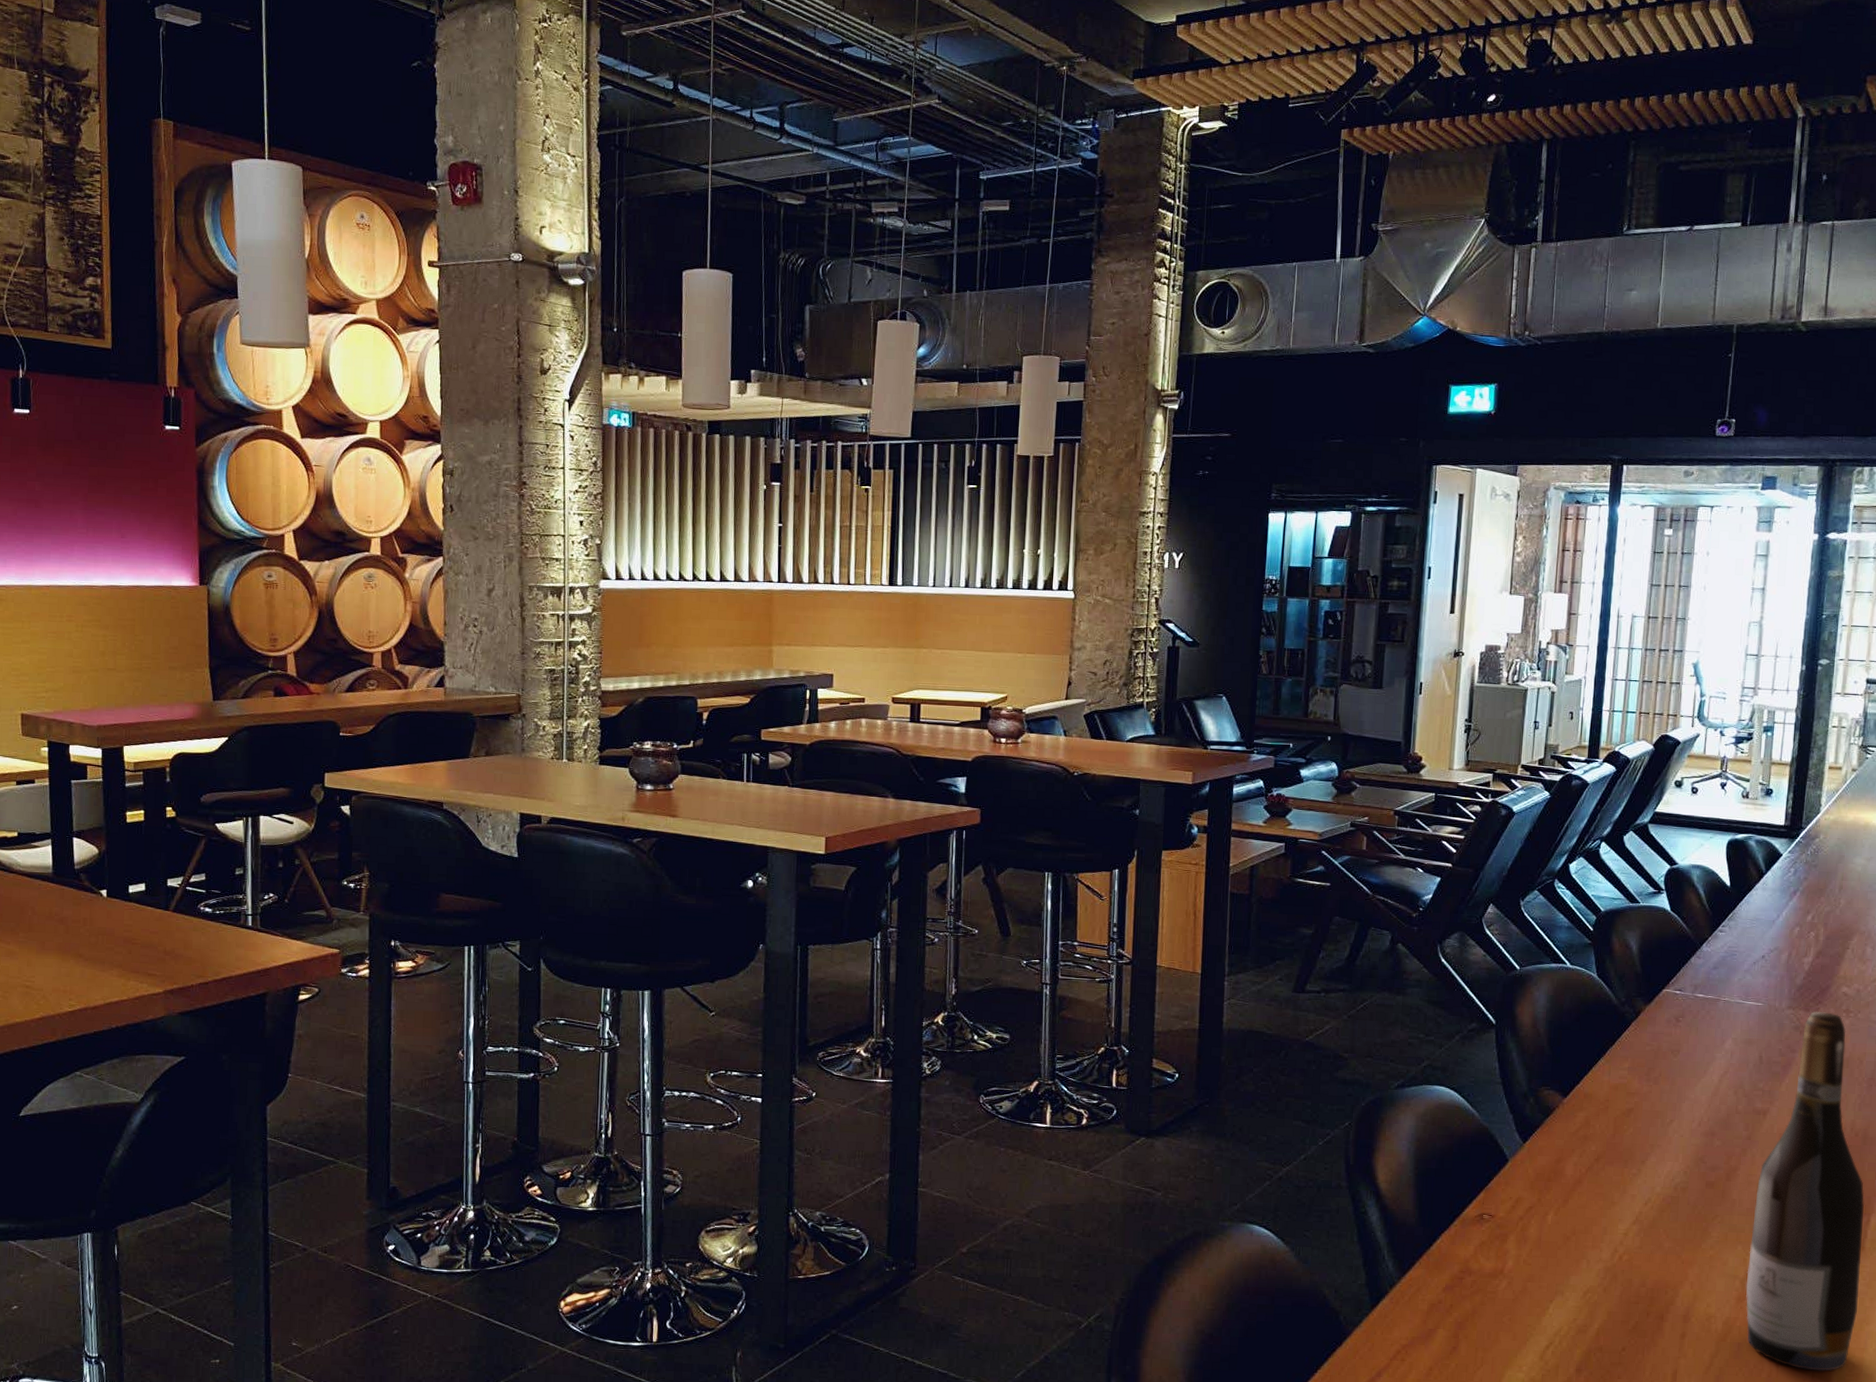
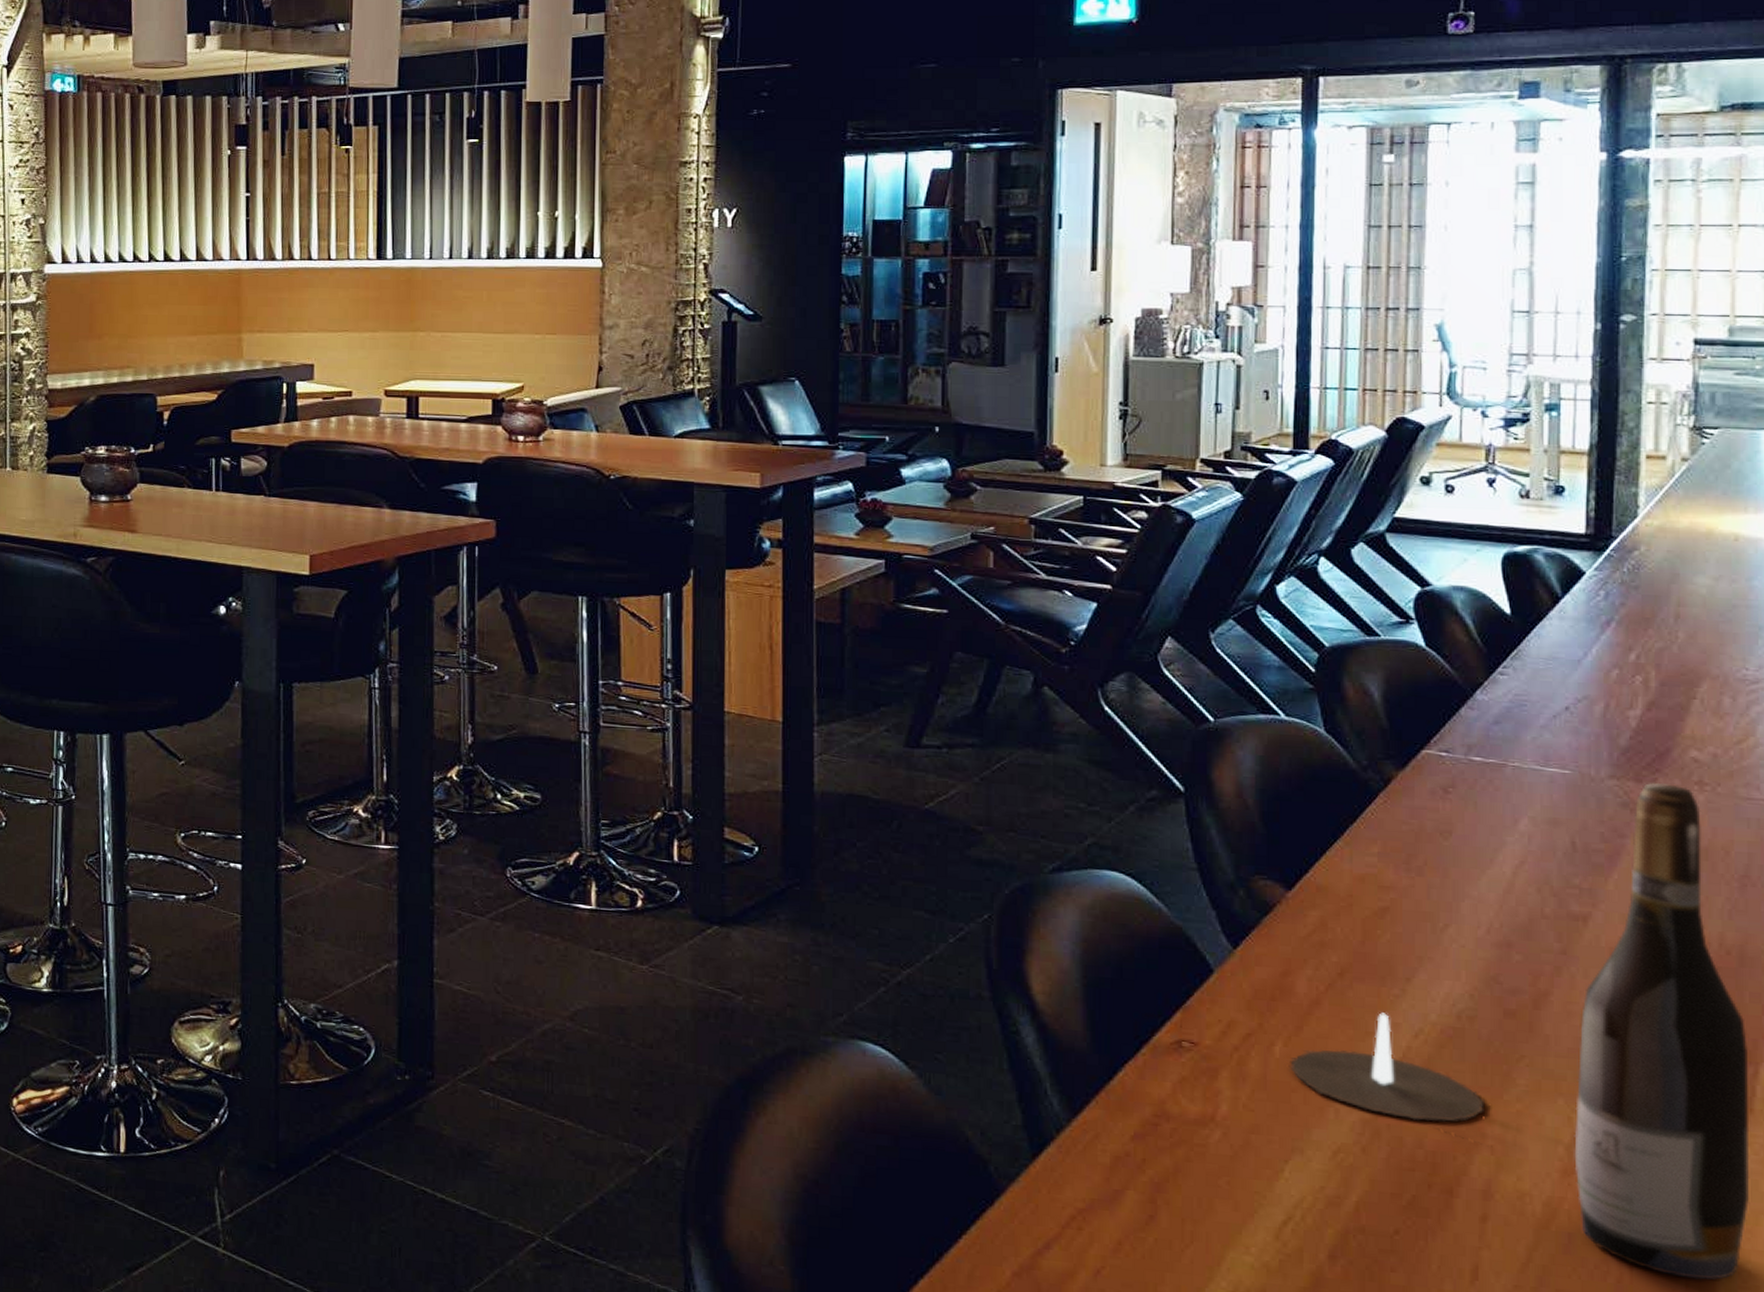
candle: none [1557,1187,1692,1283] -> present [1288,1013,1492,1147]

